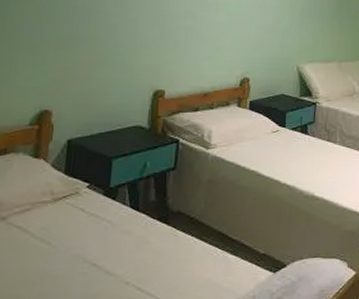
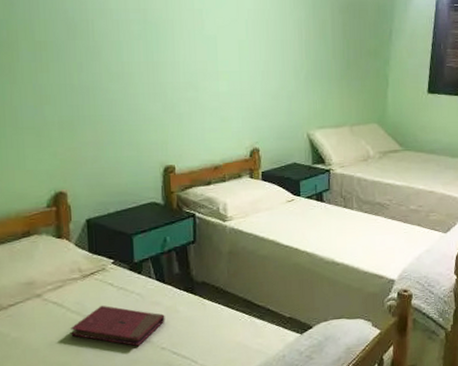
book: none [30,232,134,280] -> present [71,305,165,347]

